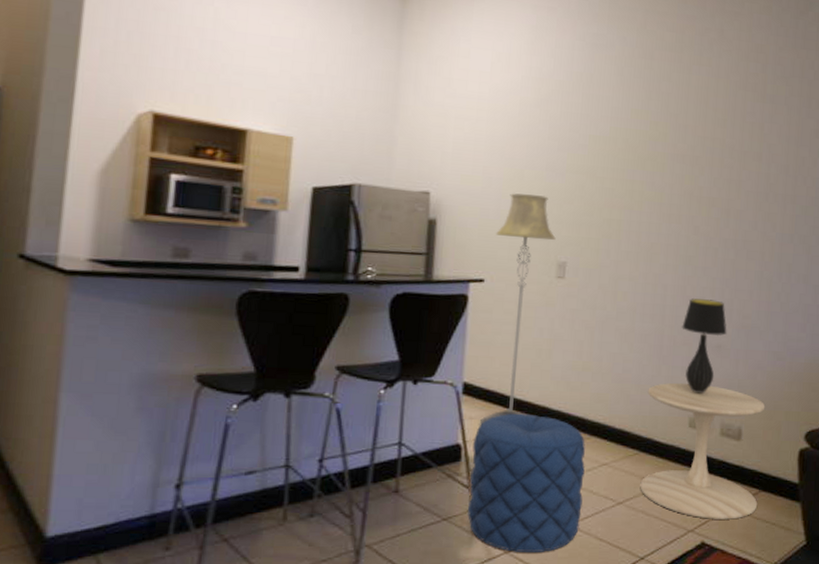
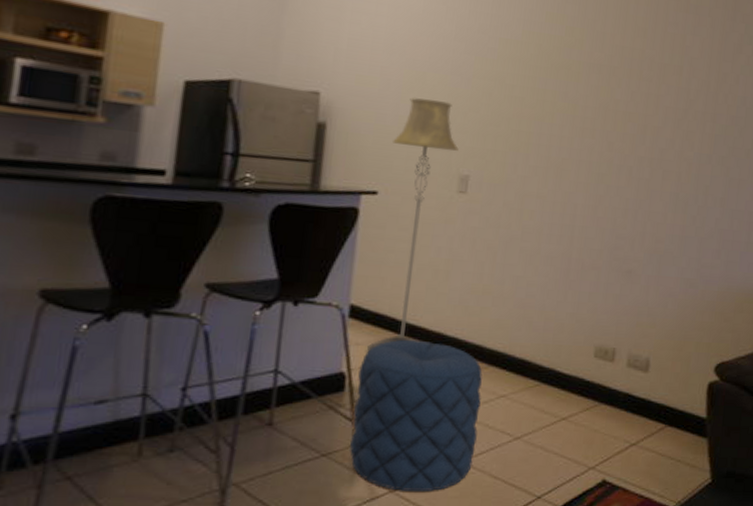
side table: present [640,382,766,520] -> none [539,309,676,456]
table lamp: present [682,297,727,394] -> none [591,218,639,322]

